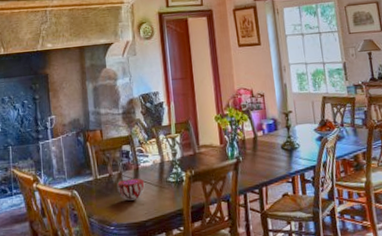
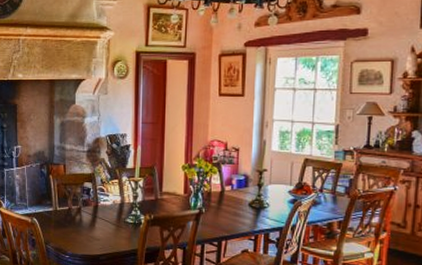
decorative bowl: present [117,178,145,201] -> none [76,214,102,235]

